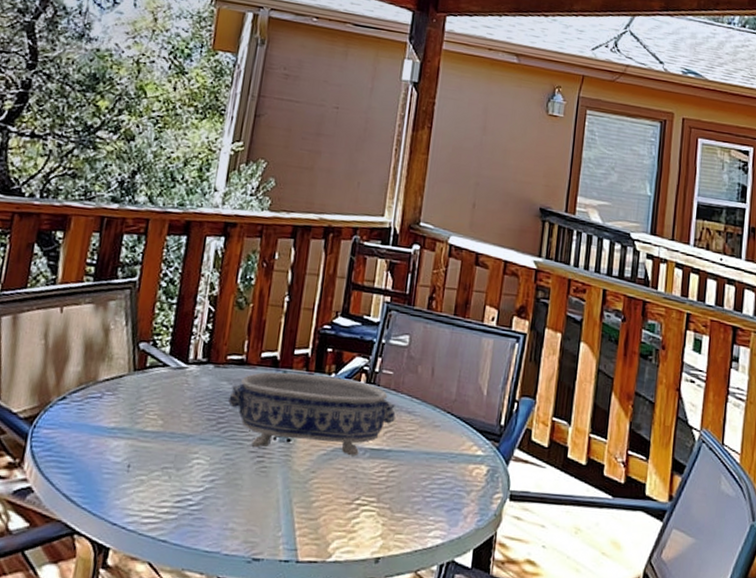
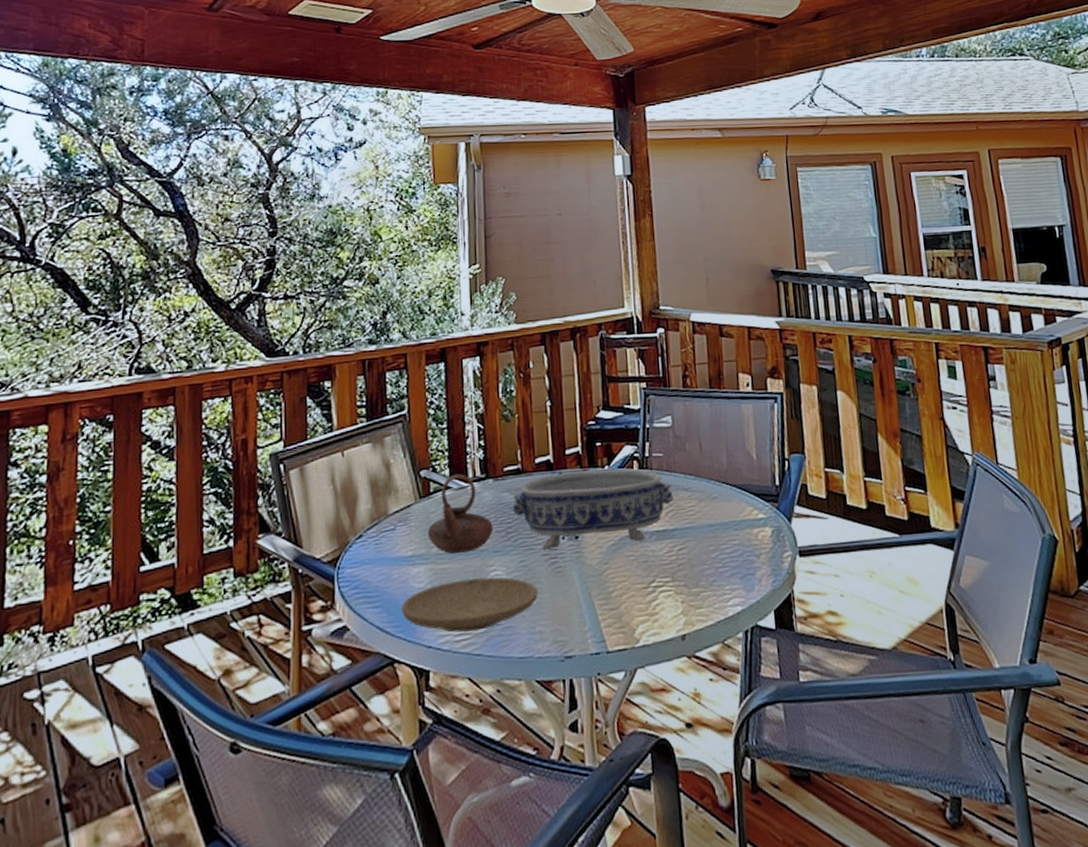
plate: none [92,461,238,517] -> present [401,577,538,633]
teapot: none [135,353,205,435] -> present [428,474,493,554]

